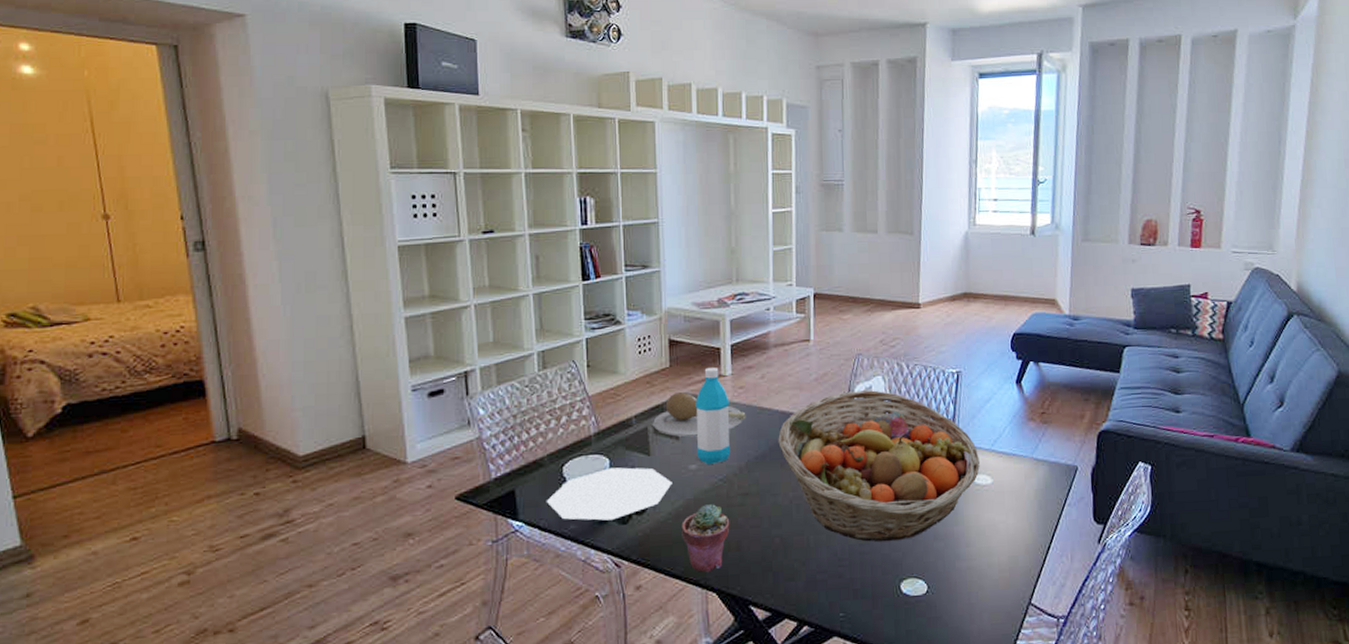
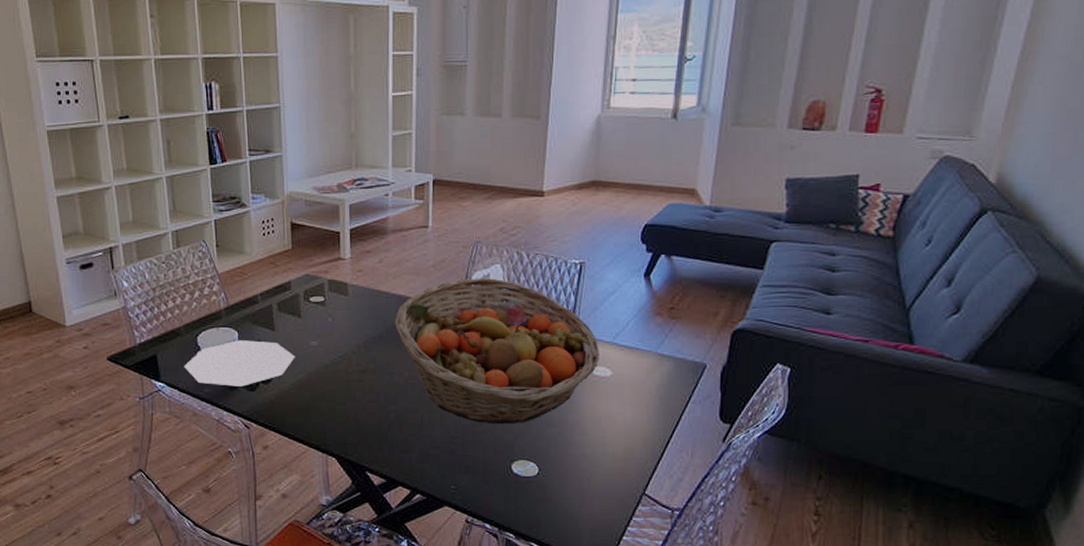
plate: present [652,391,746,438] -> none [276,272,364,316]
potted succulent: present [681,504,730,572] -> none [304,378,348,439]
water bottle: present [695,366,731,465] -> none [316,250,350,343]

